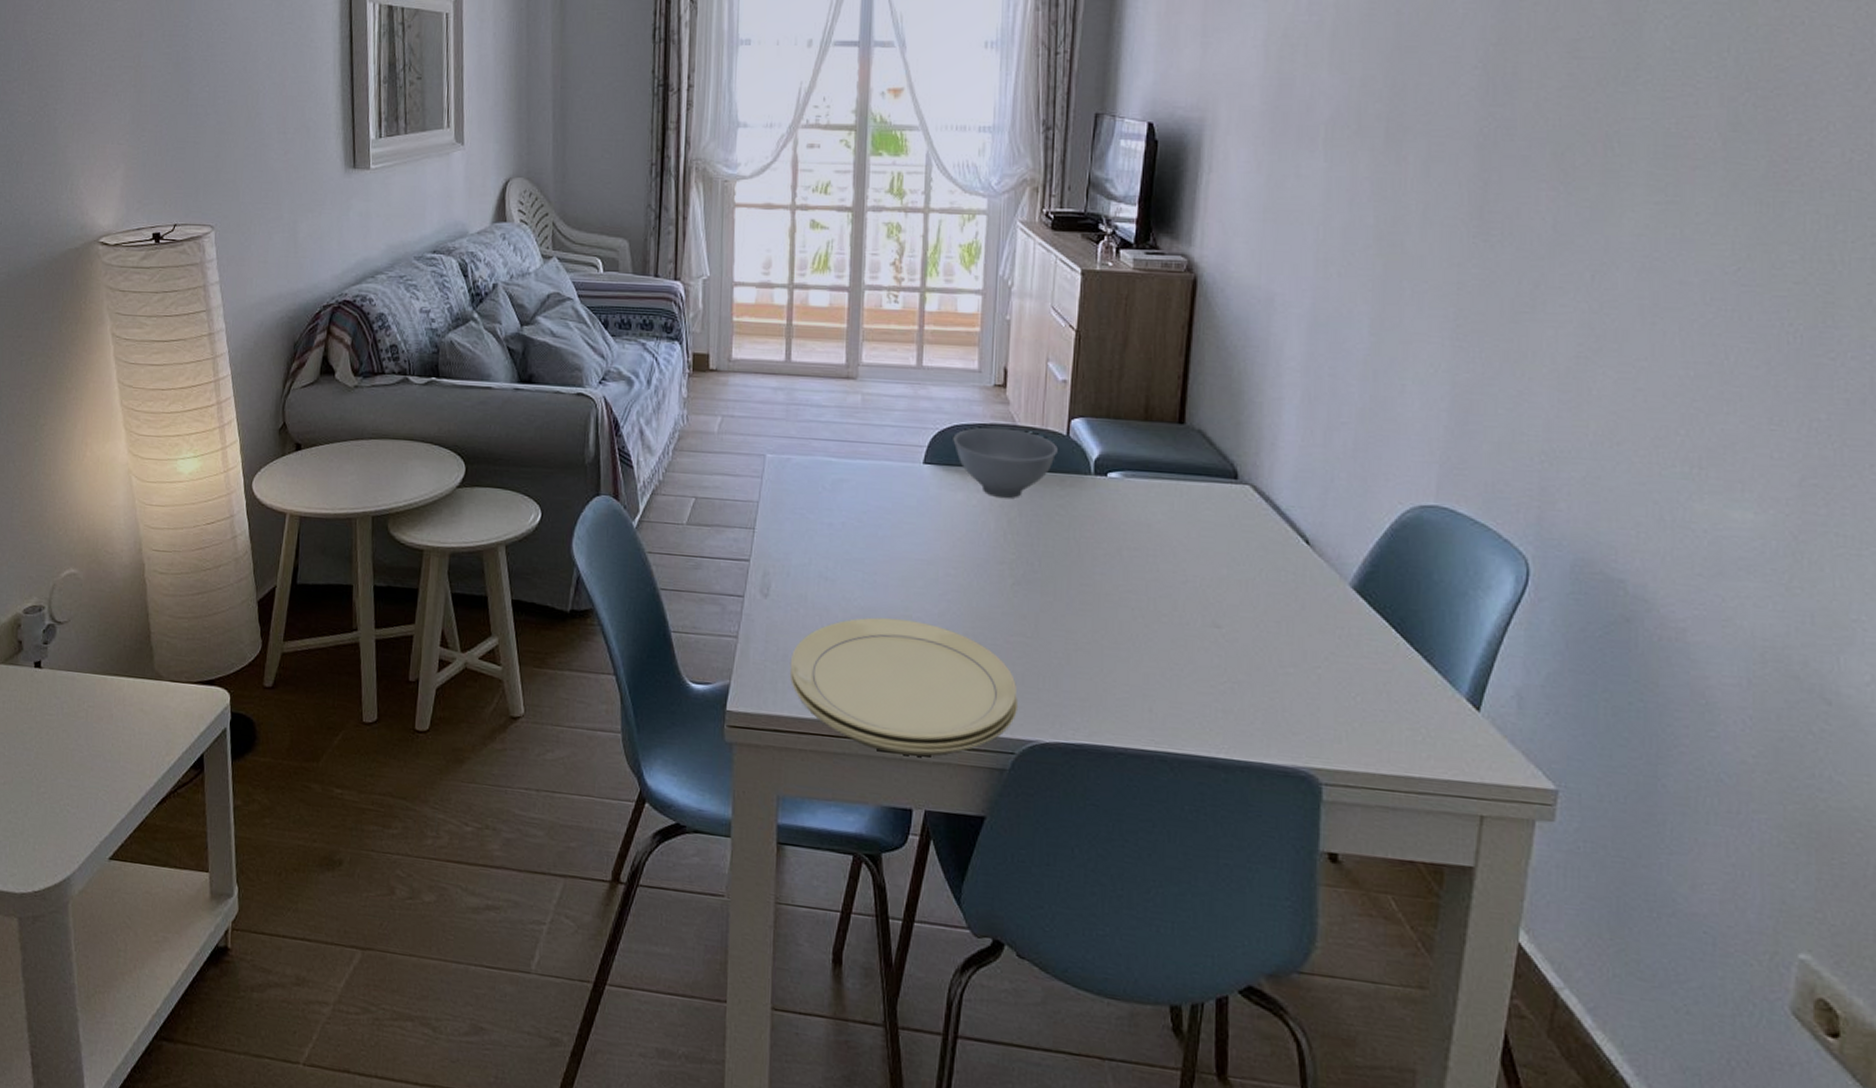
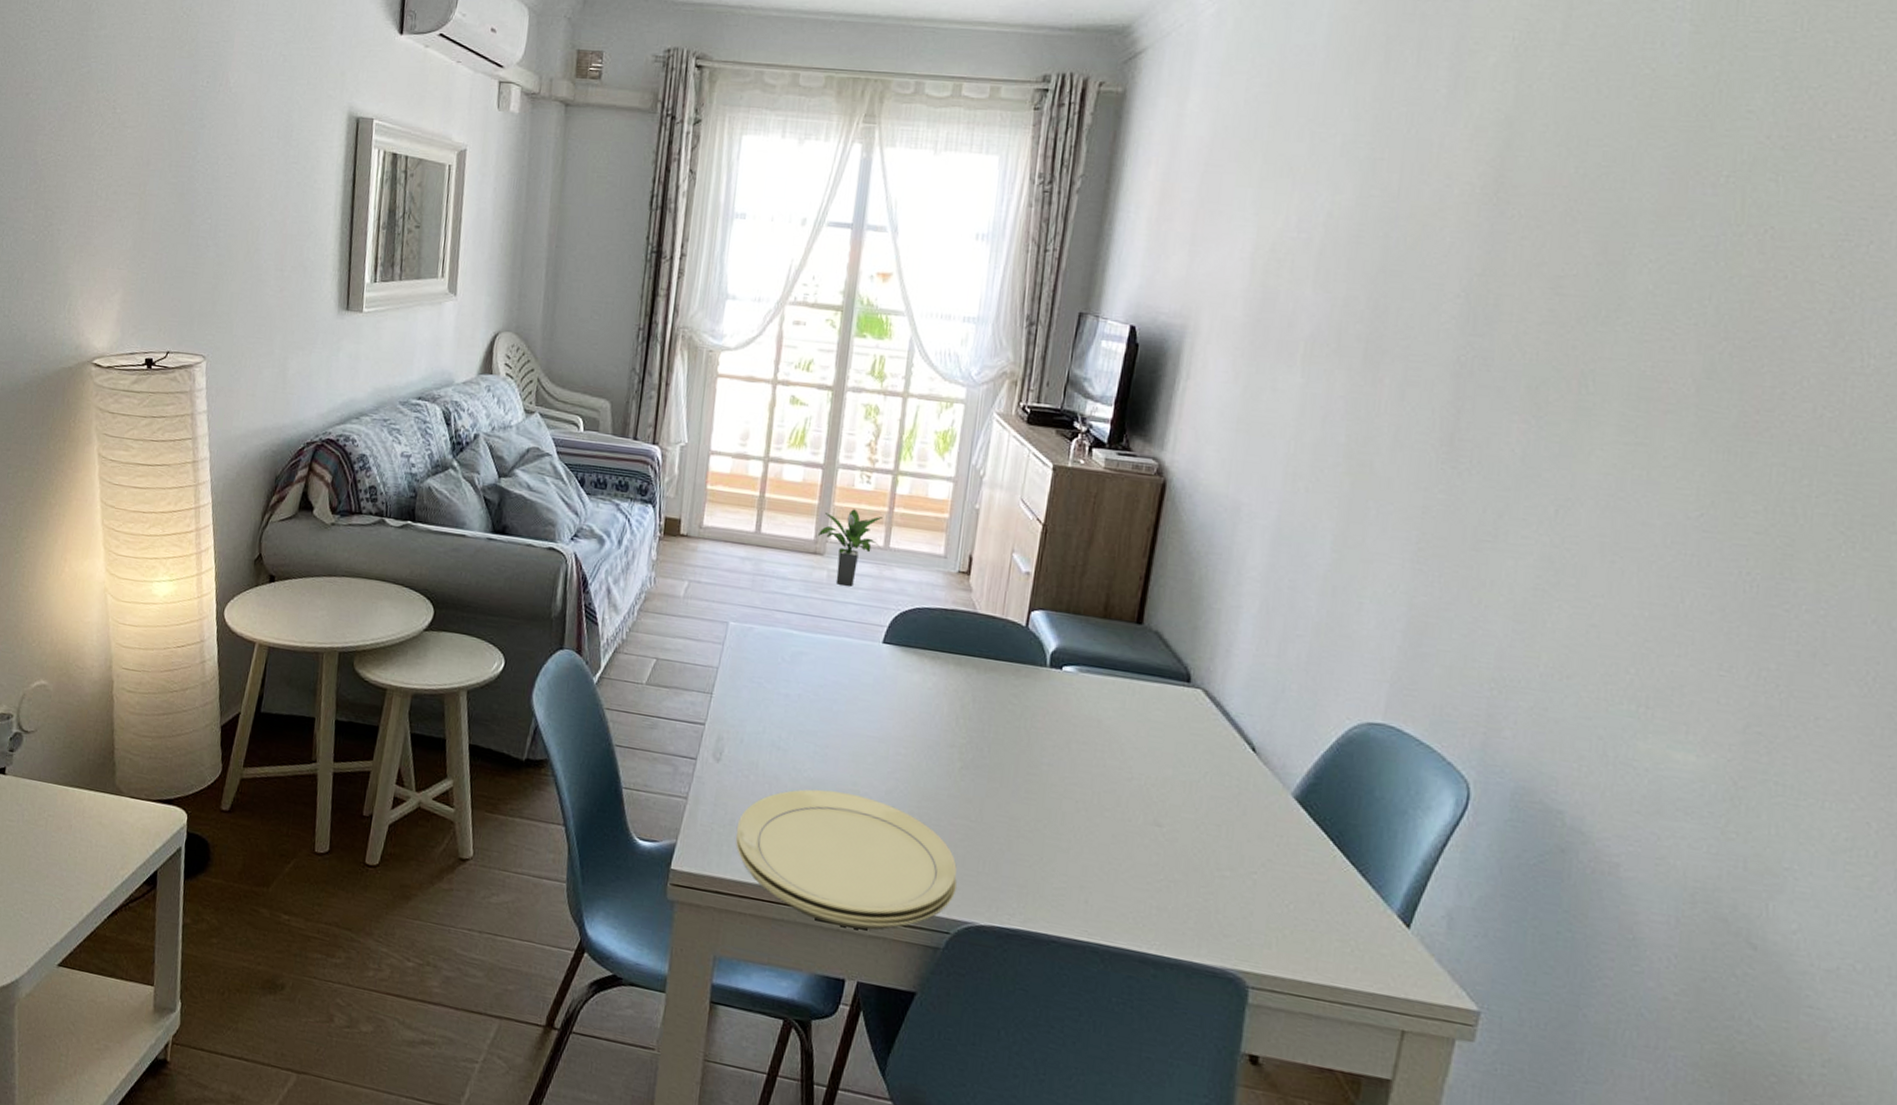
potted plant: none [850,330,914,409] -> present [818,509,882,586]
bowl: present [953,427,1058,498] -> none [913,612,1016,684]

